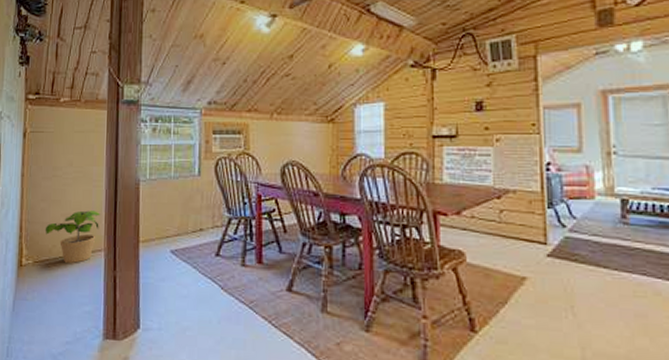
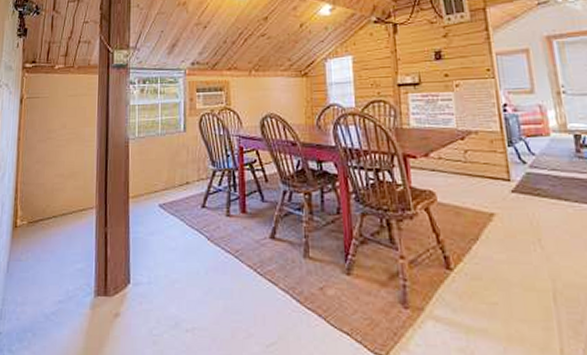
potted plant: present [45,210,101,263] -> none [39,170,93,222]

